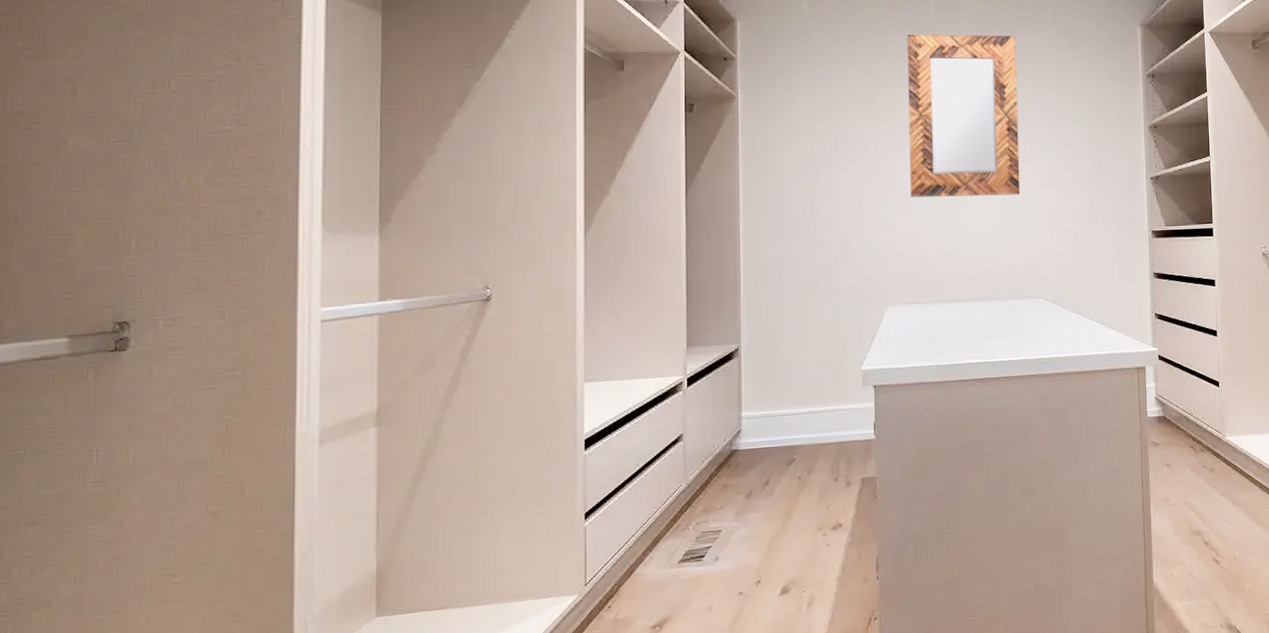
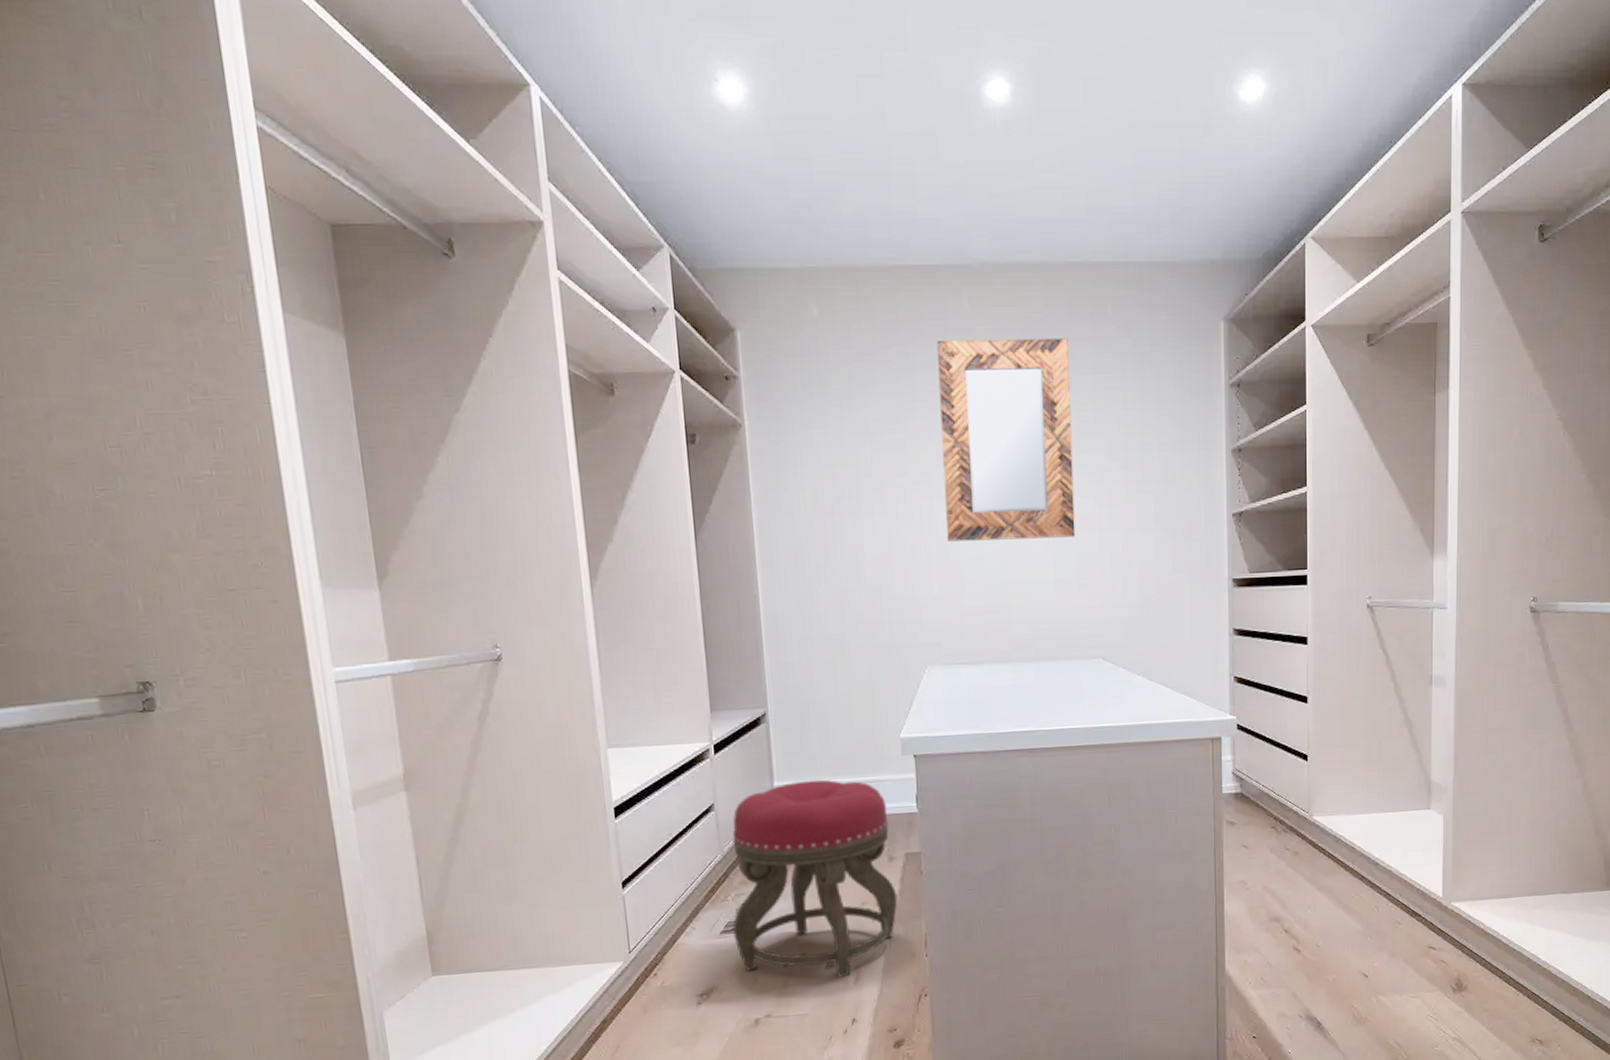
stool: none [691,409,853,604] -> present [732,779,898,978]

